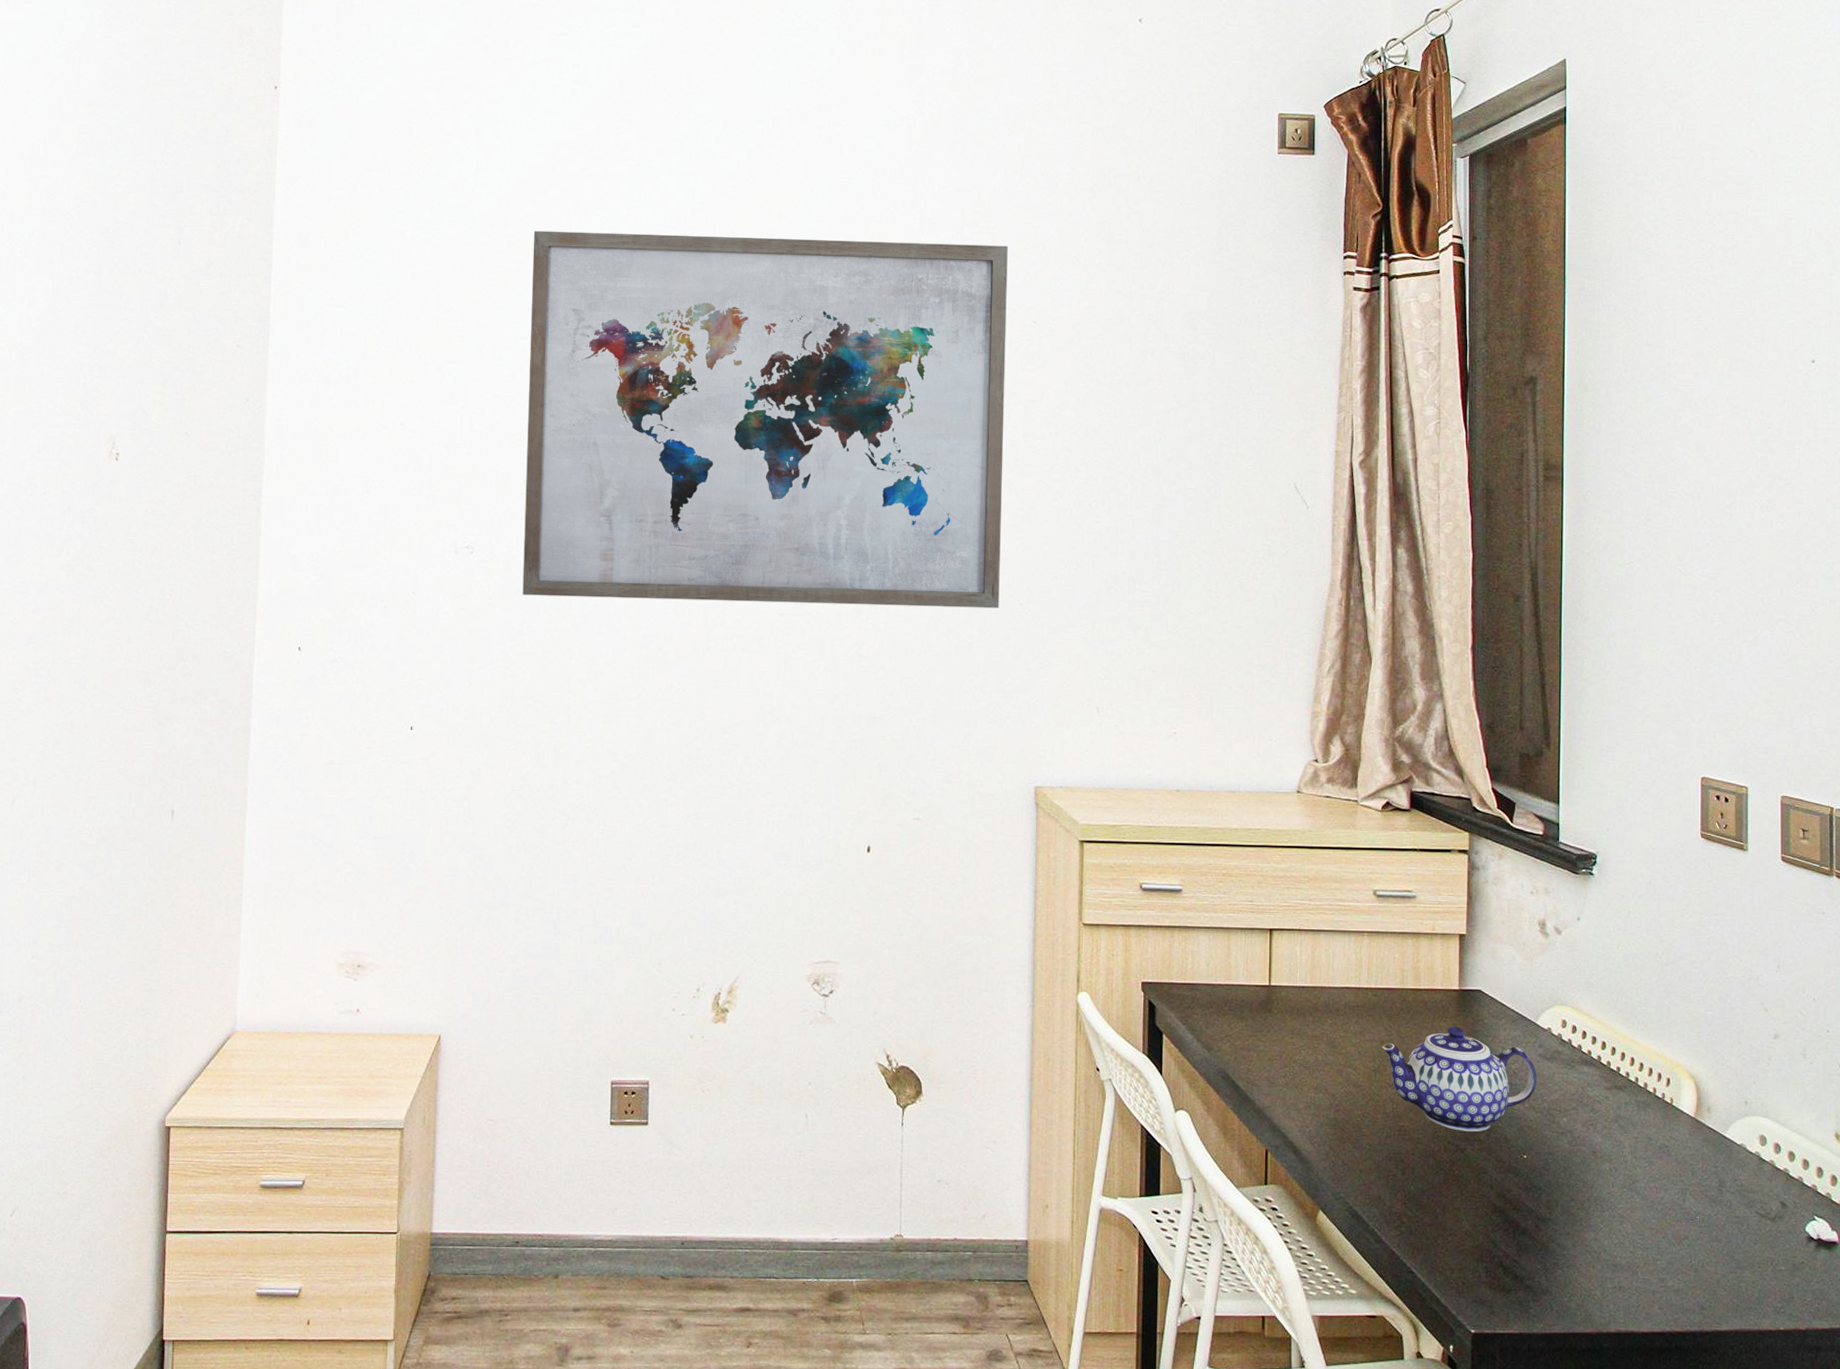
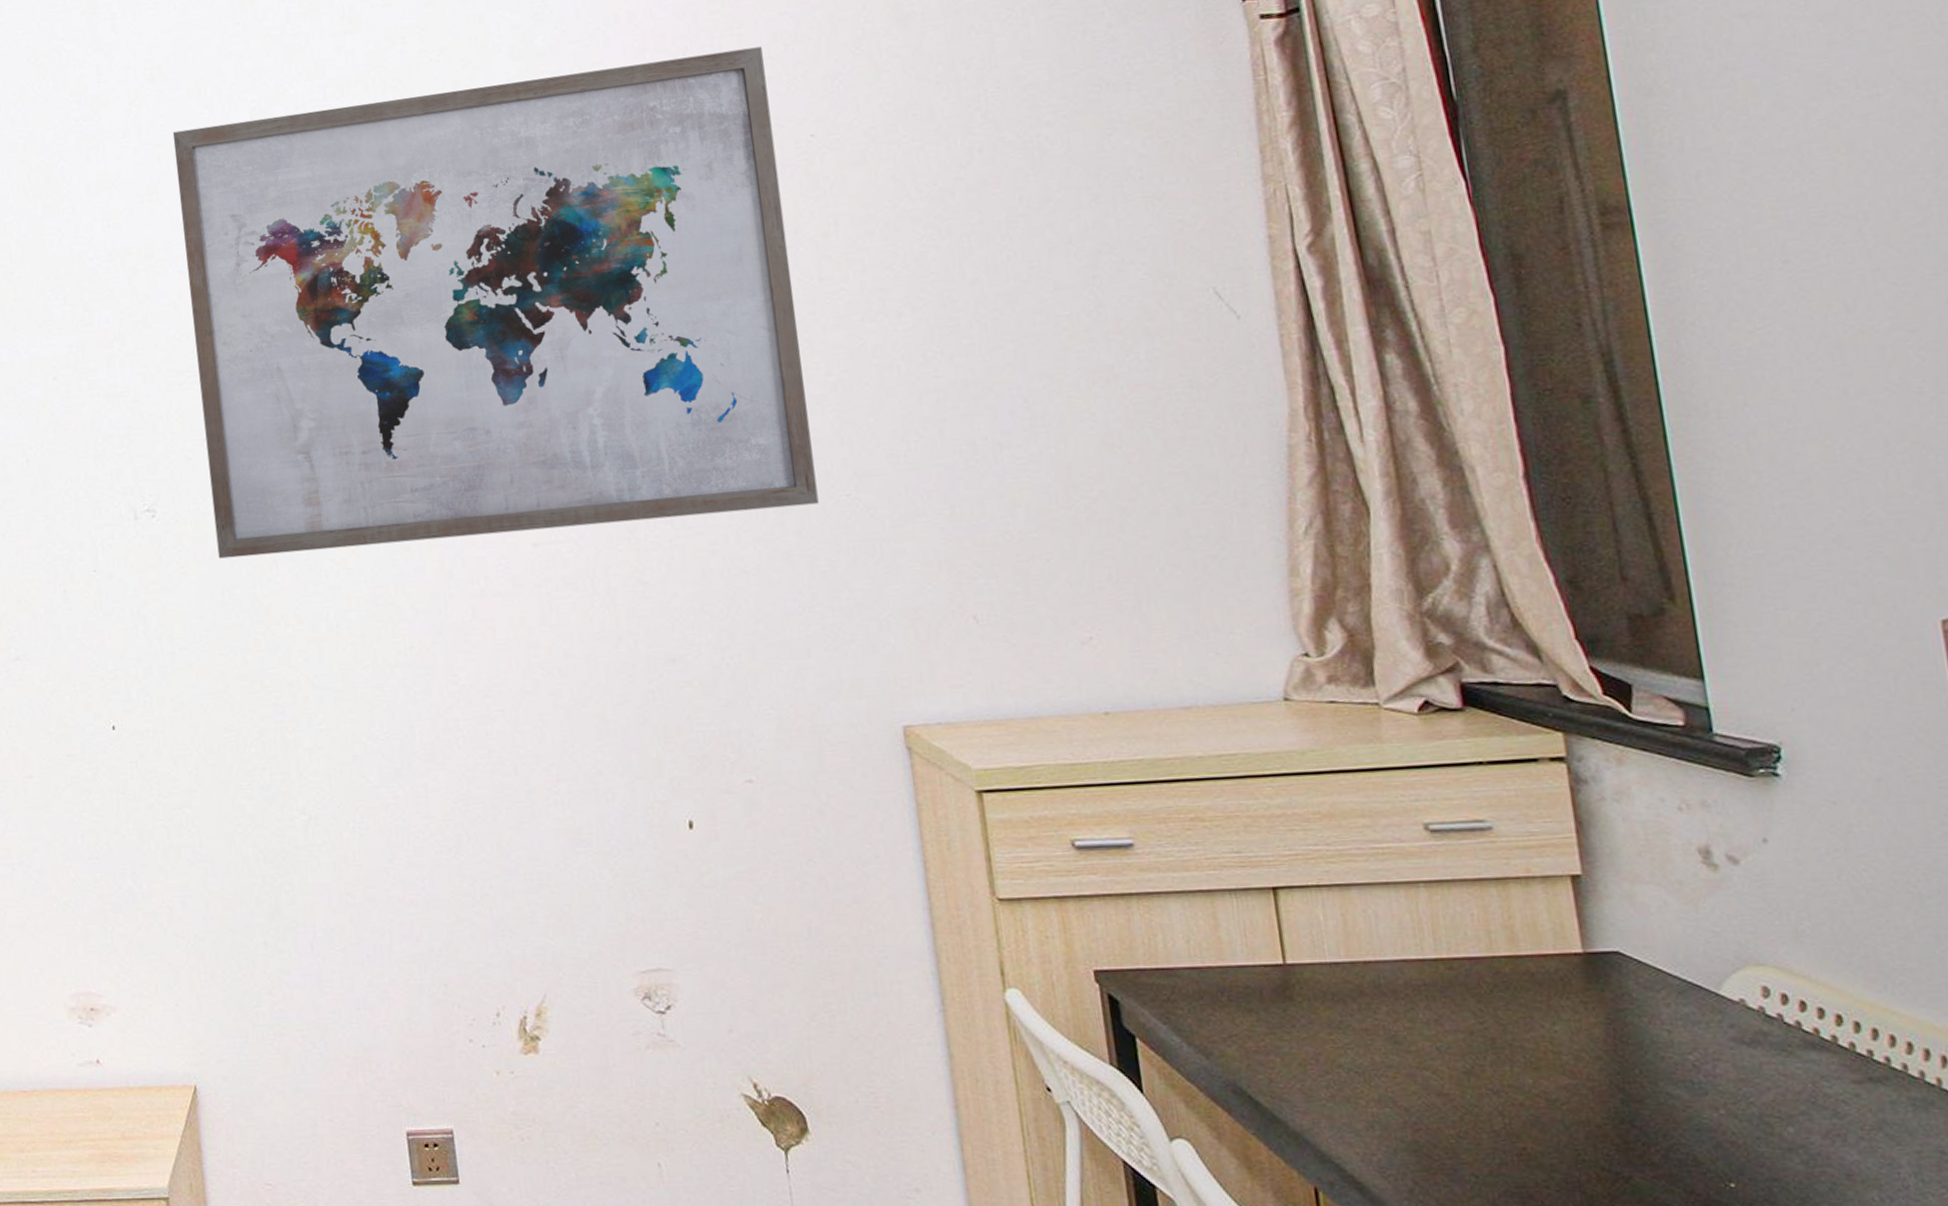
teapot: present [1381,1026,1537,1132] -> none [1471,1004,1735,1152]

